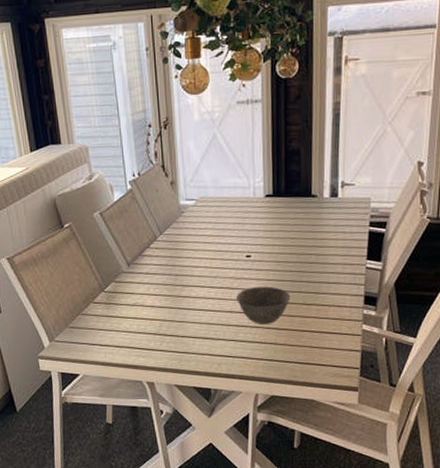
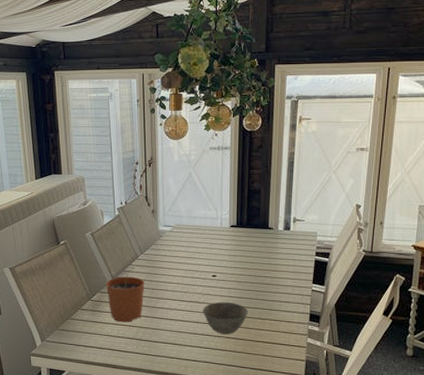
plant pot: none [121,249,167,316] -> present [106,266,145,323]

